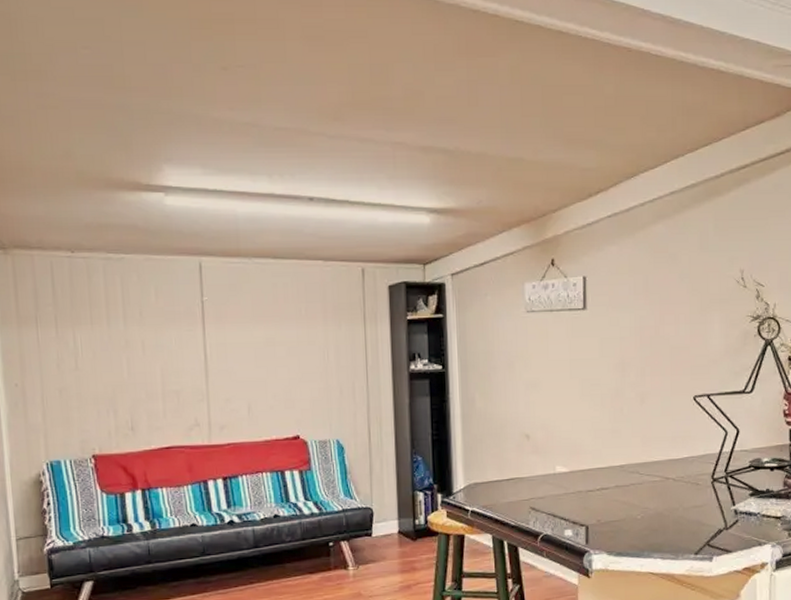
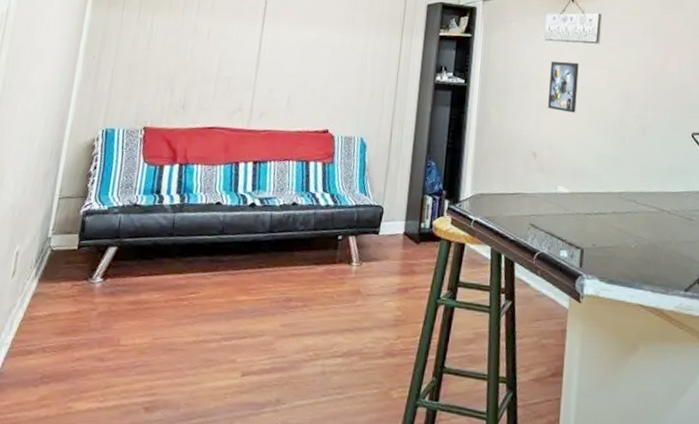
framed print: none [535,333,568,389] -> present [548,61,579,113]

